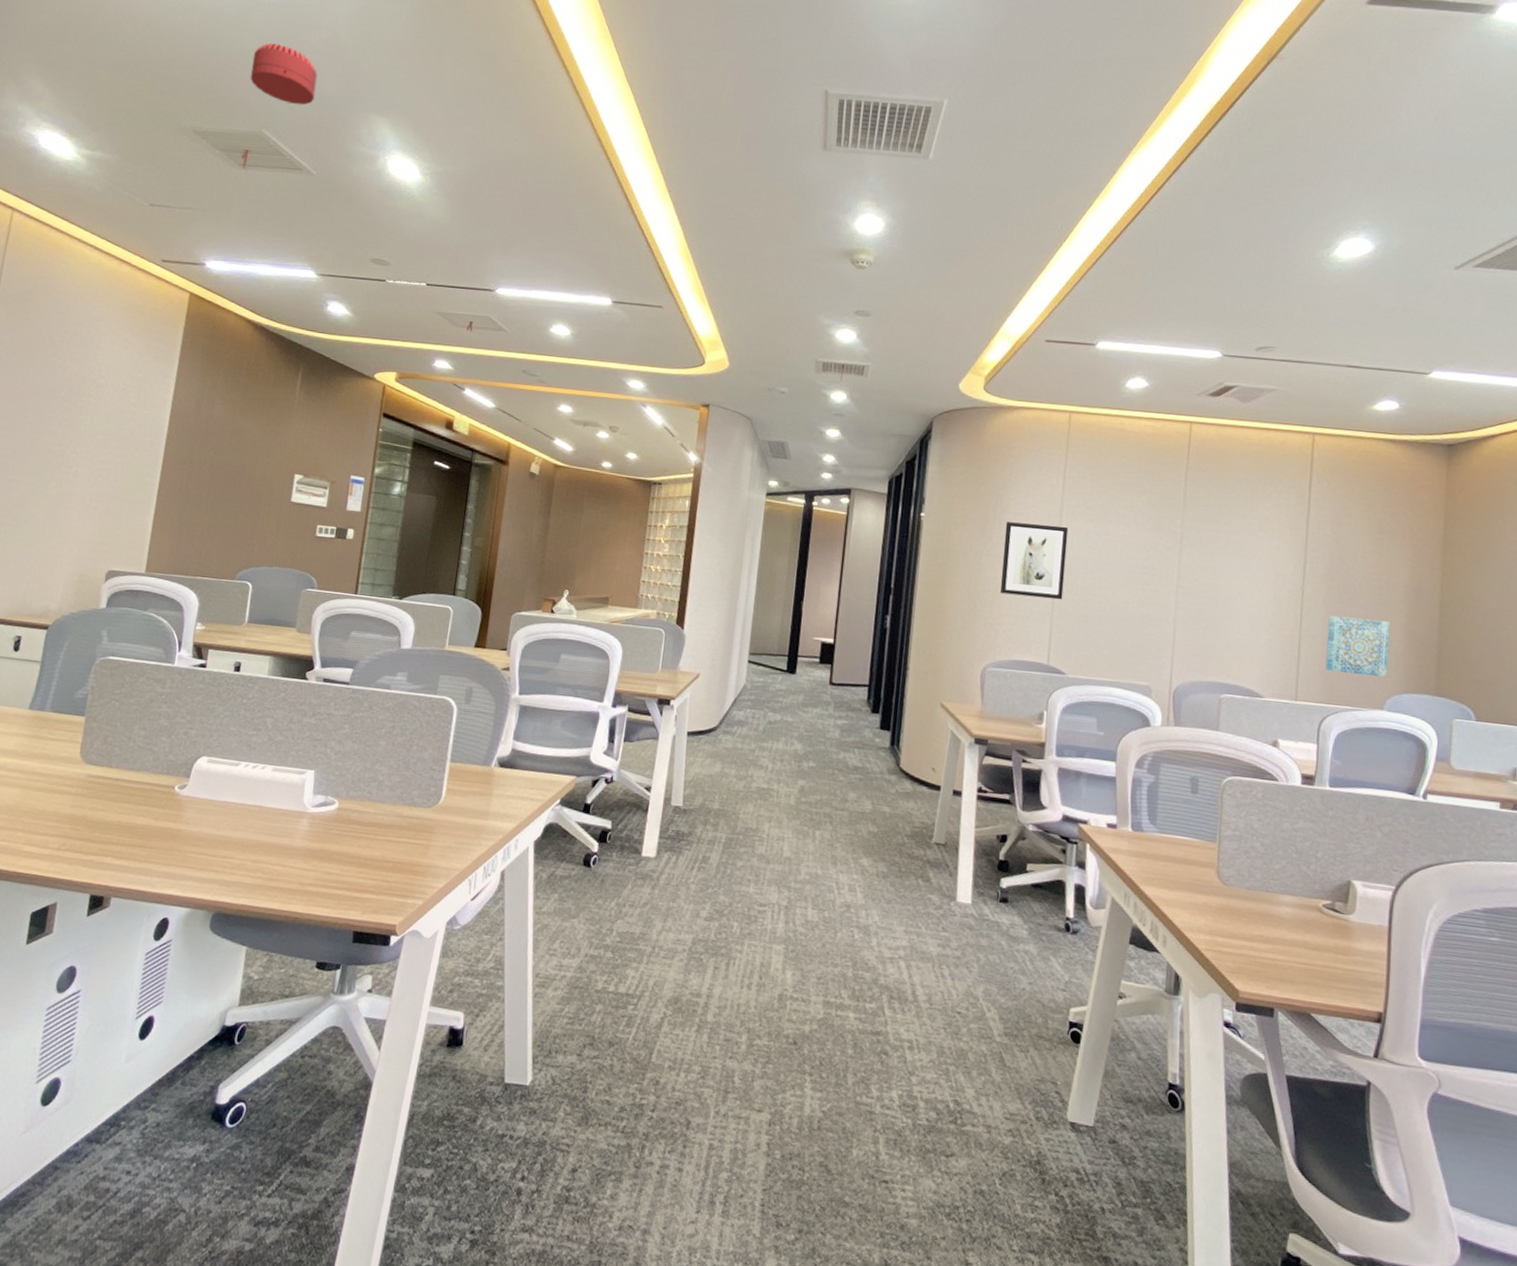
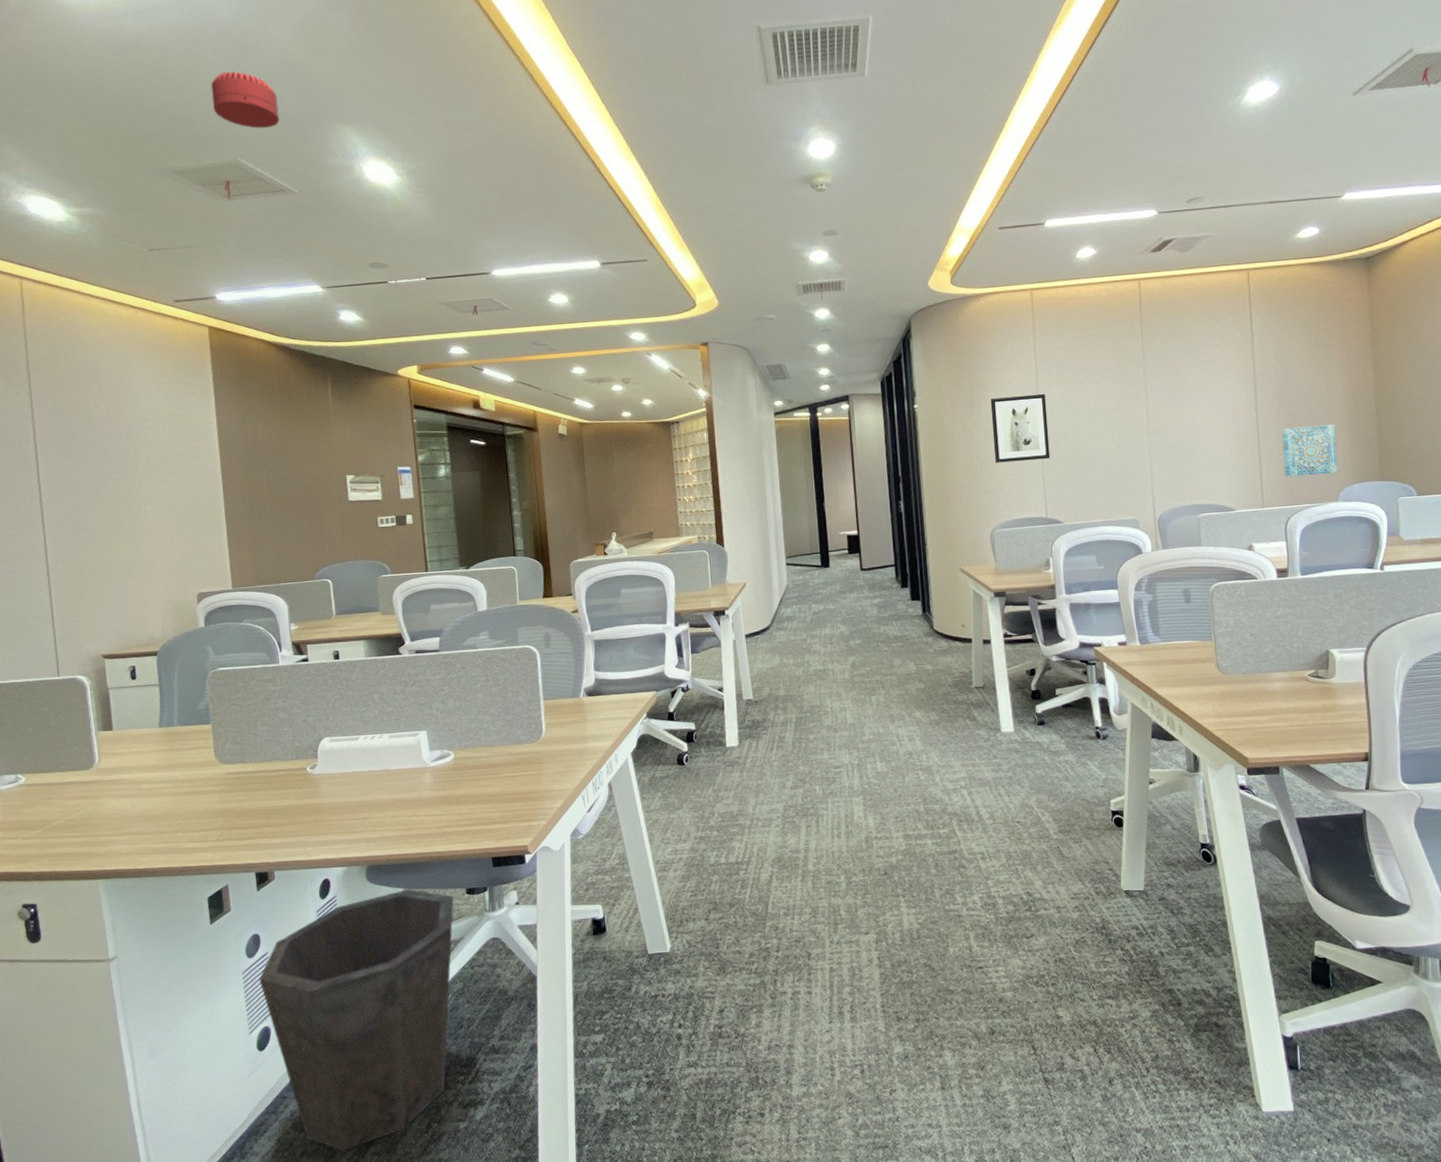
waste bin: none [62,948,301,1249] -> present [259,888,454,1151]

